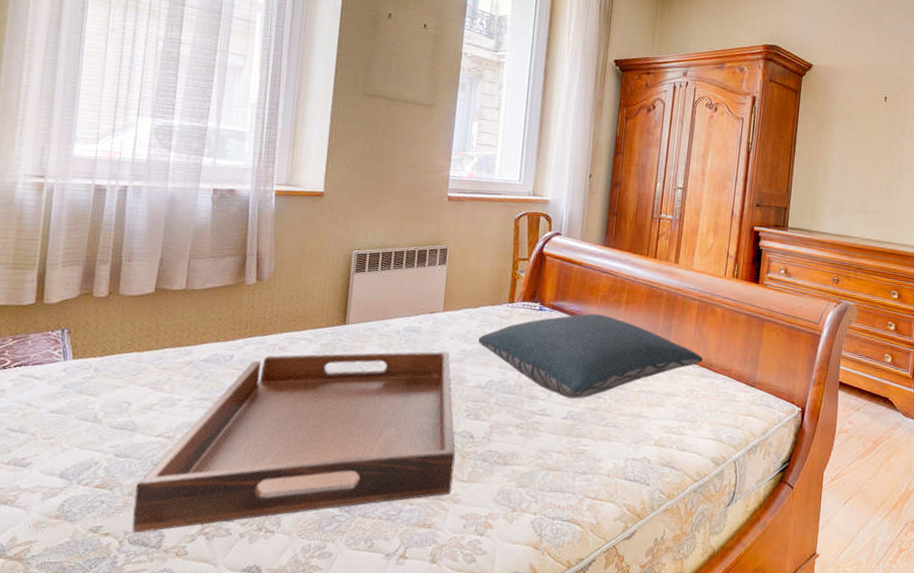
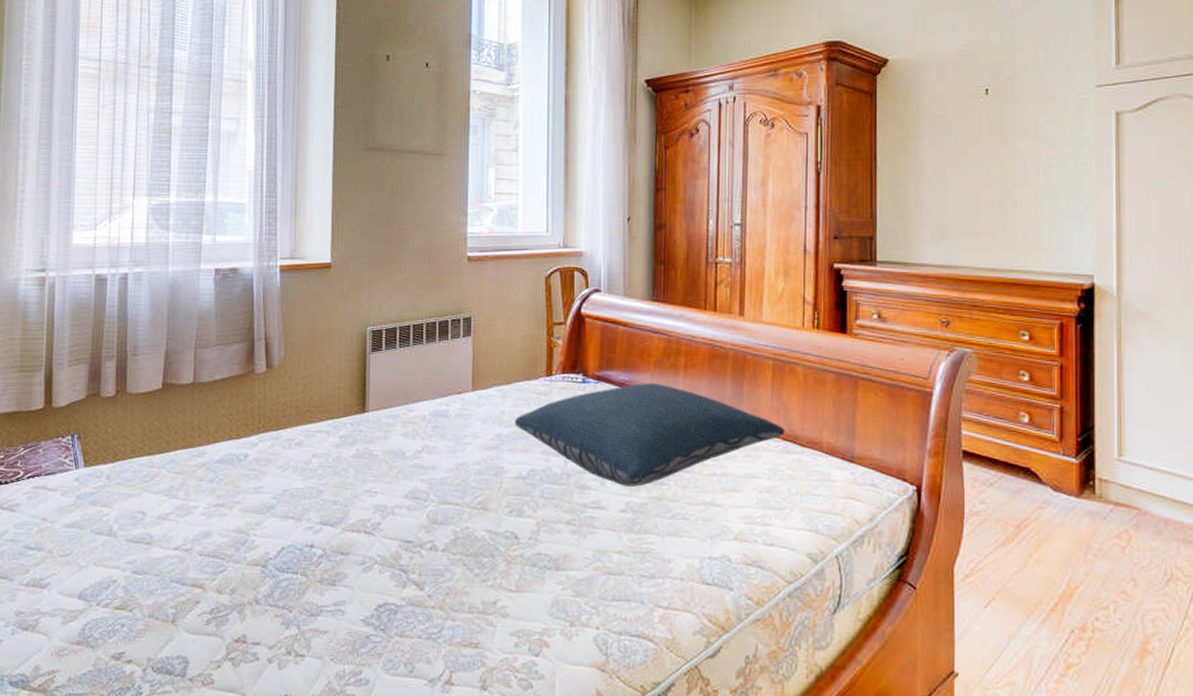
serving tray: present [132,351,456,534] -> none [155,437,500,660]

